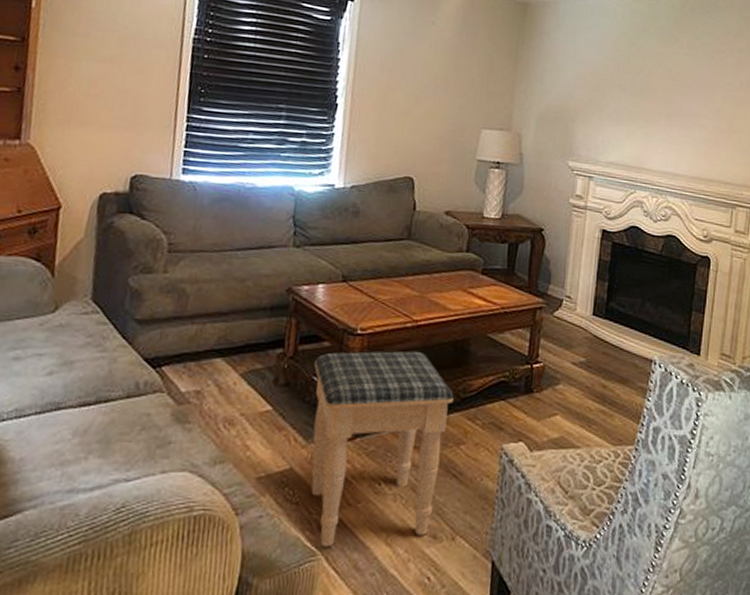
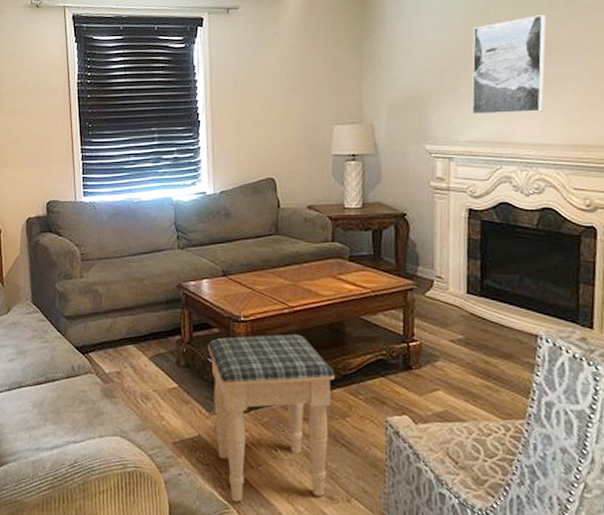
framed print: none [614,51,685,143] -> present [471,15,546,115]

